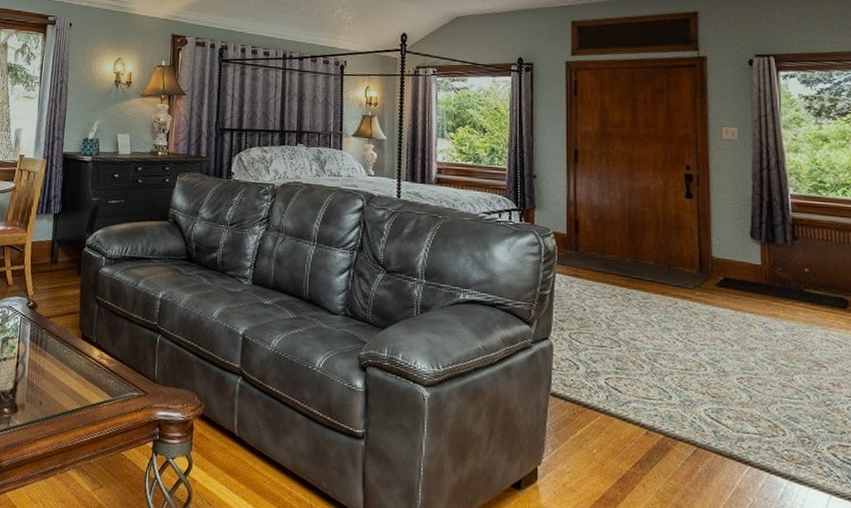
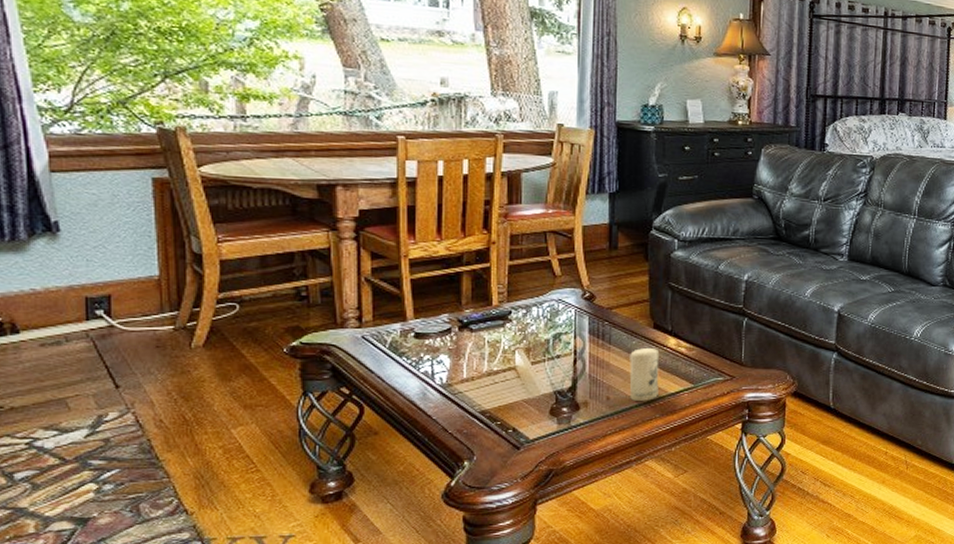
candle: none [59,357,84,410] -> present [629,348,659,402]

